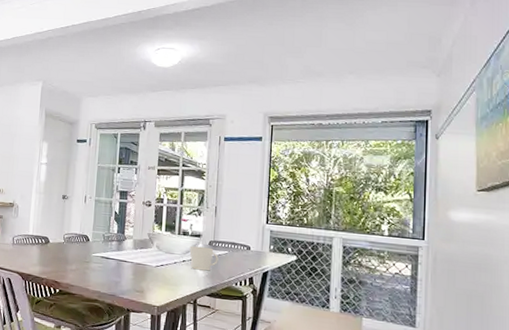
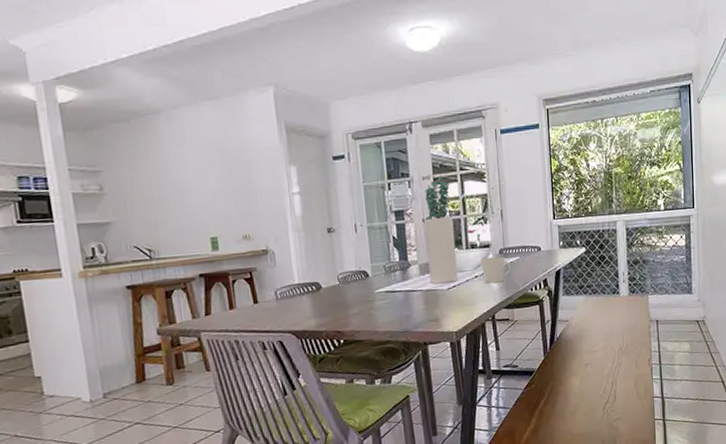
vase: none [141,166,171,262] -> present [423,174,458,285]

